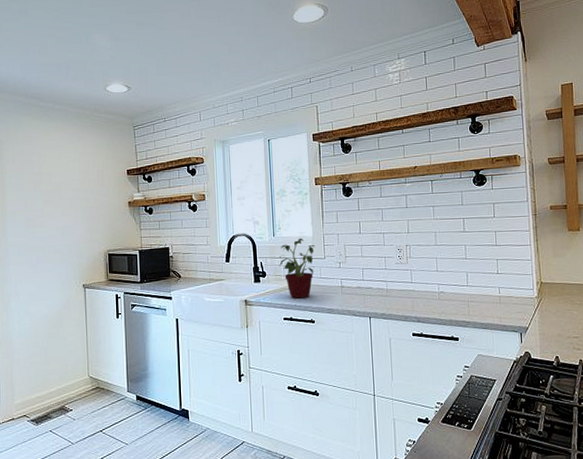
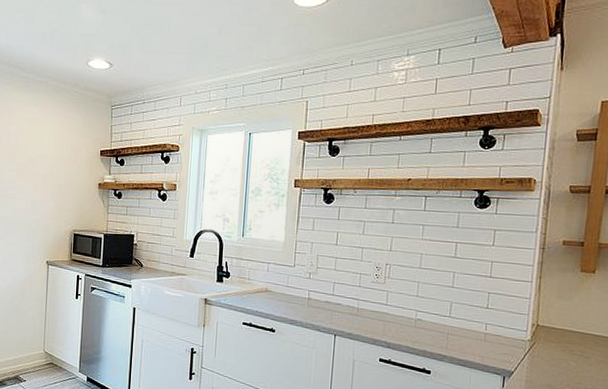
potted plant: present [279,238,315,299] -> none [245,241,286,305]

